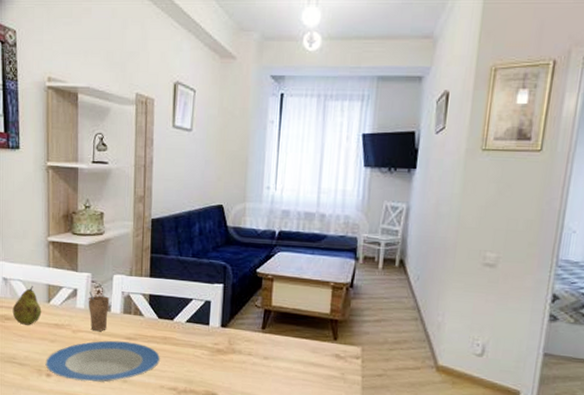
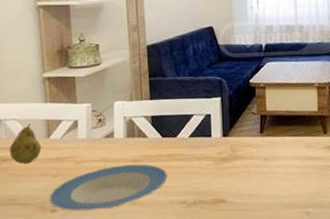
cup: present [88,291,110,331] -> none [89,120,112,158]

